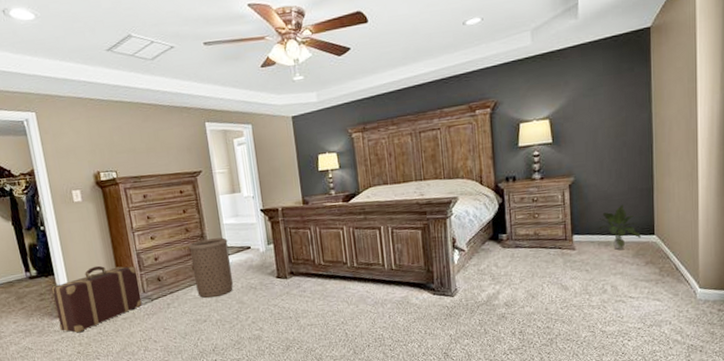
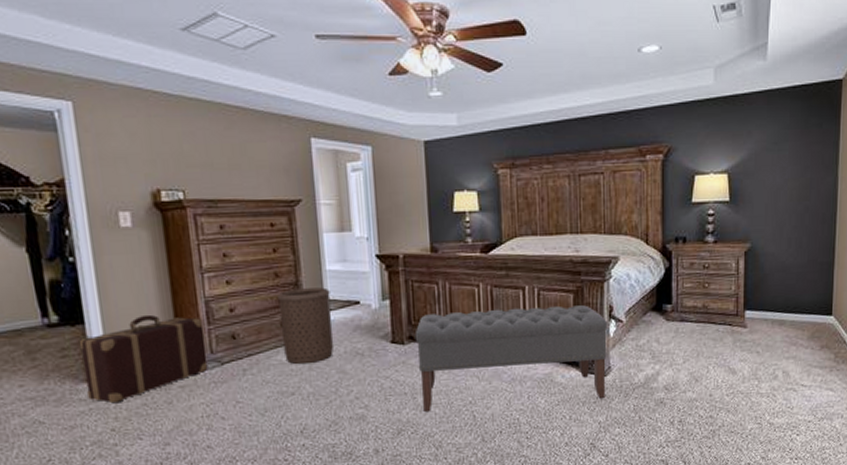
bench: none [294,239,454,331] -> present [414,305,608,411]
potted plant: present [597,205,641,250] -> none [772,279,818,330]

